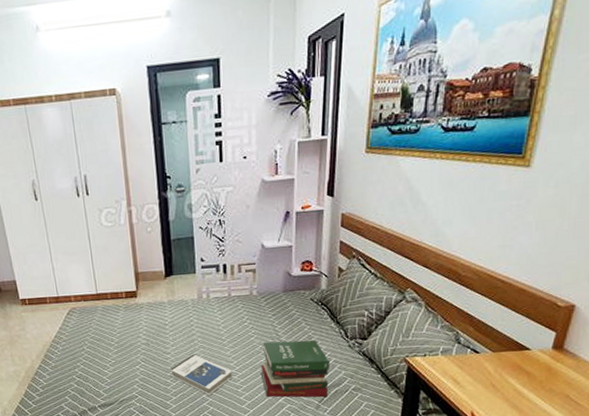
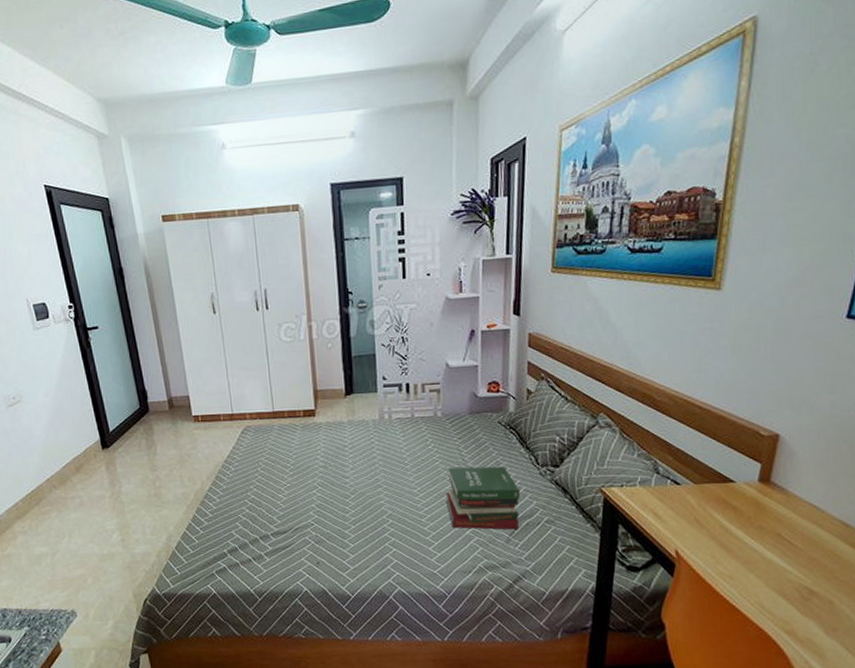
hardback book: present [169,354,233,395] -> none [348,479,416,525]

